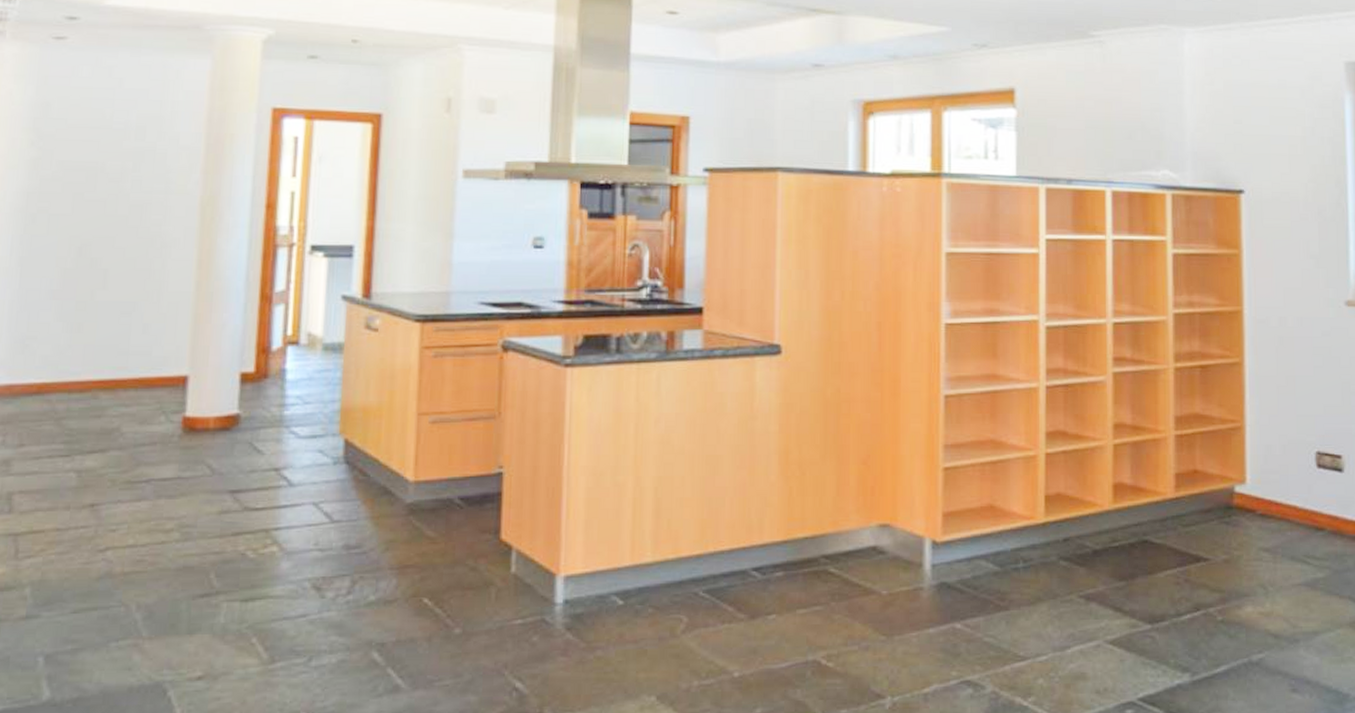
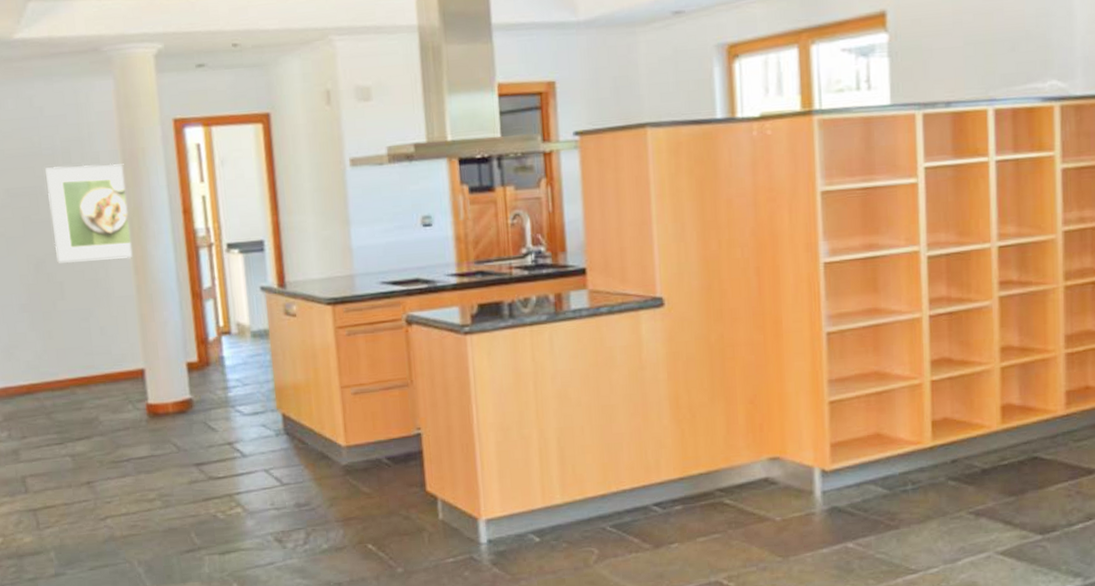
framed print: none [106,143,207,251] -> present [45,163,133,263]

